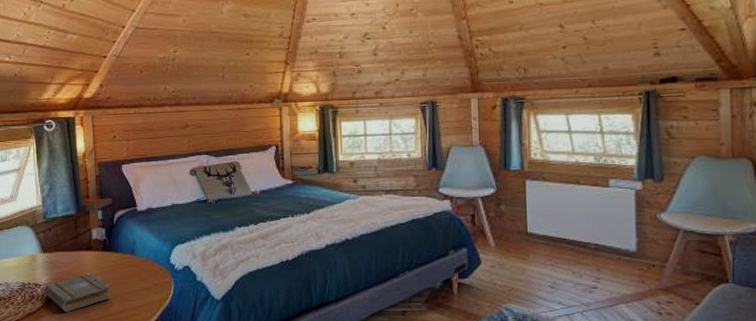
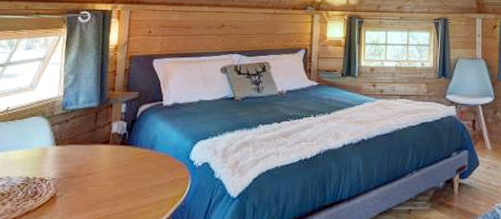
book: present [44,273,113,313] -> none [49,168,126,211]

